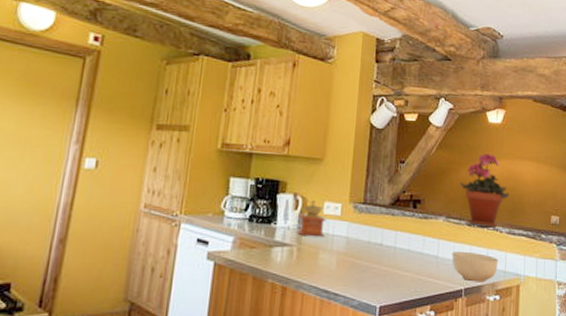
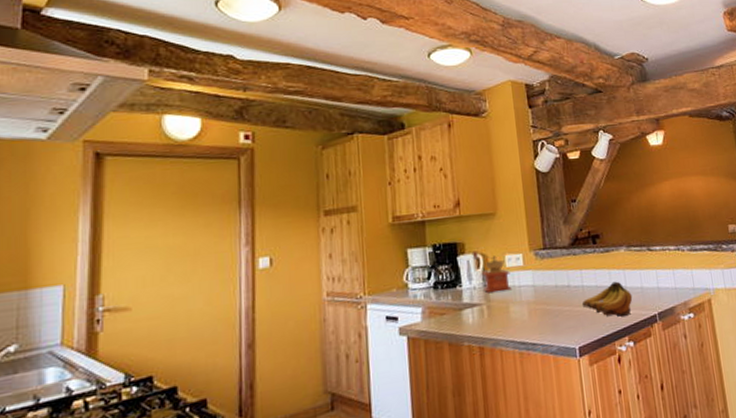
fruit: none [390,249,442,285] -> present [581,281,633,317]
bowl: present [452,251,499,283] -> none [639,275,687,306]
potted plant: present [460,153,509,228] -> none [633,176,684,250]

